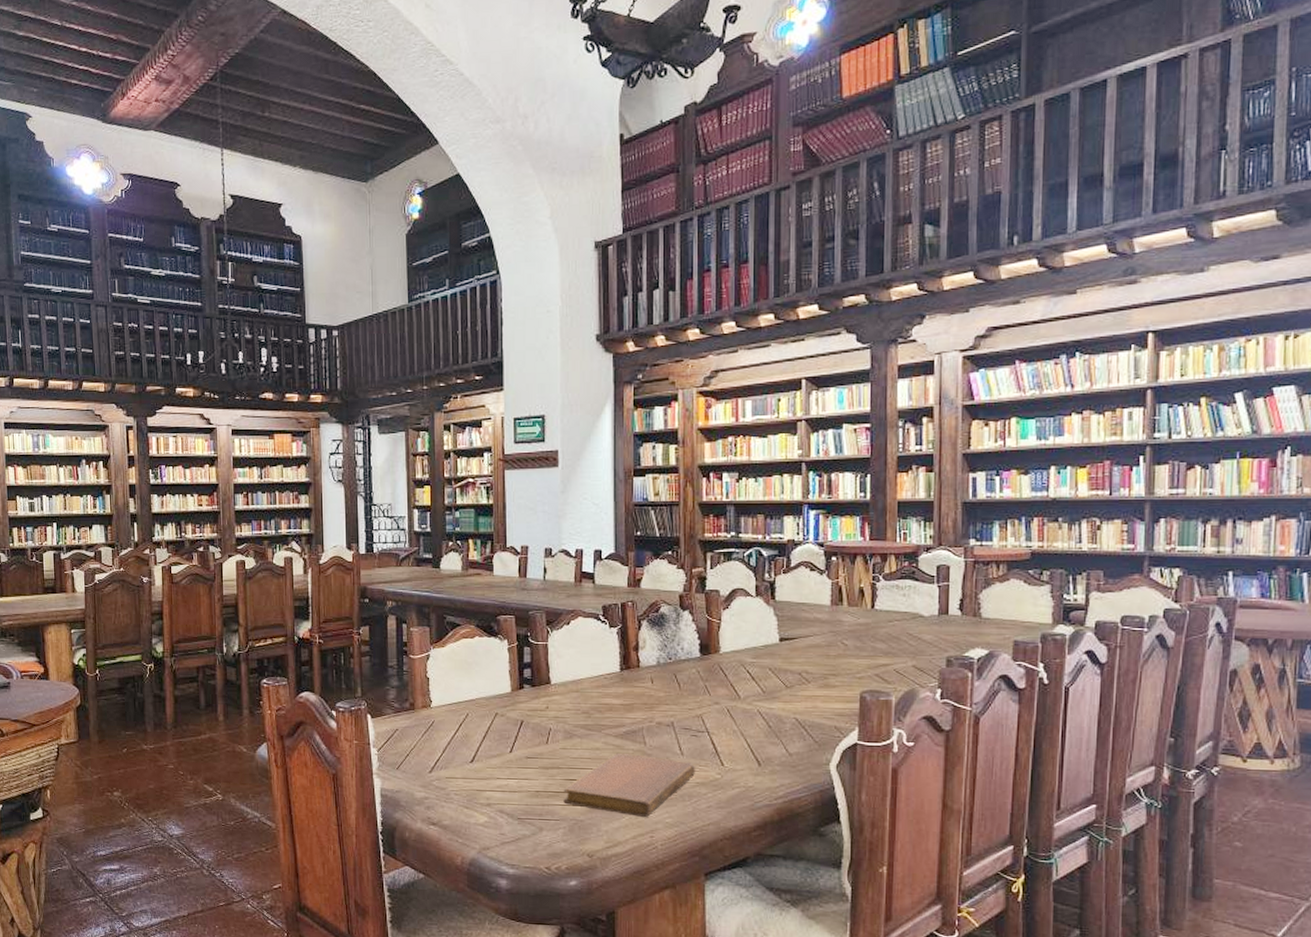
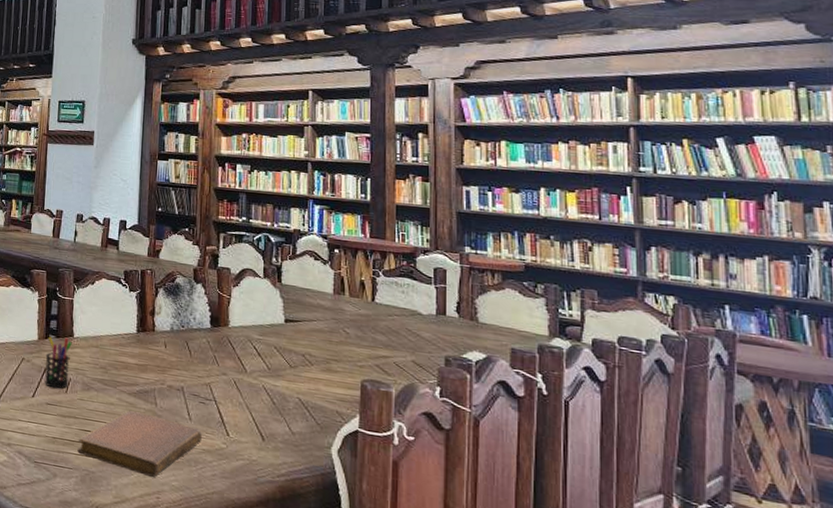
pen holder: none [521,685,550,741] -> present [45,336,72,389]

